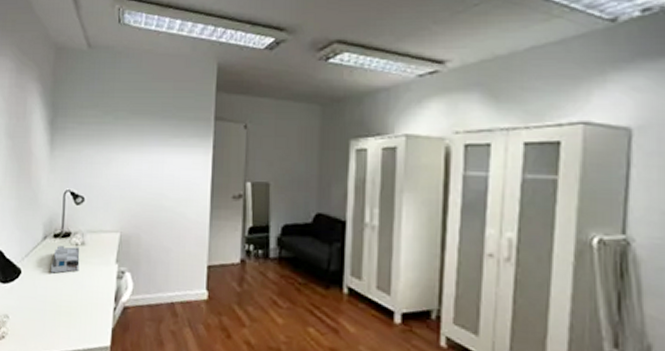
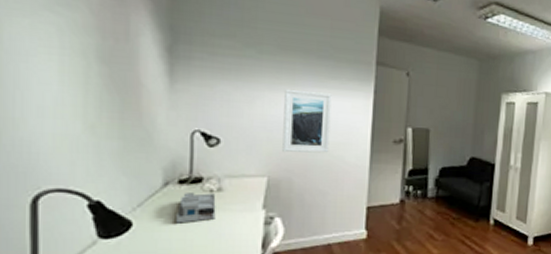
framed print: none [132,150,174,210] -> present [282,90,332,153]

